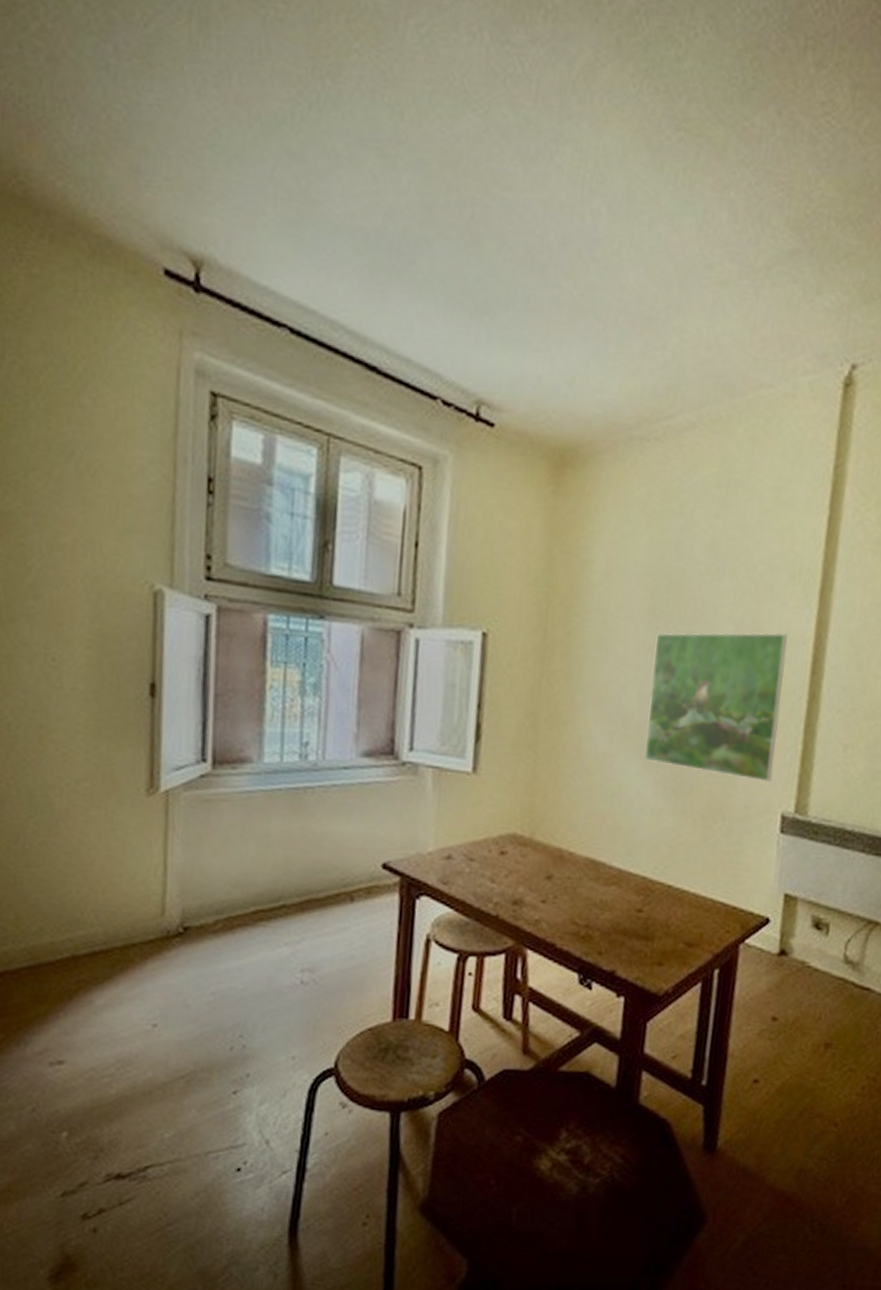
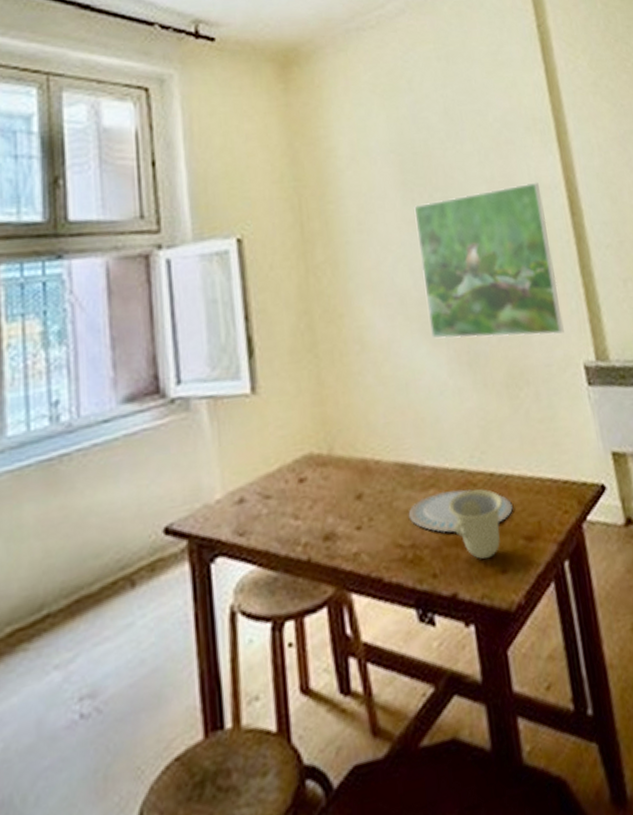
plate: none [588,890,682,926] -> present [408,489,513,533]
cup: none [625,894,674,951] -> present [449,489,503,559]

